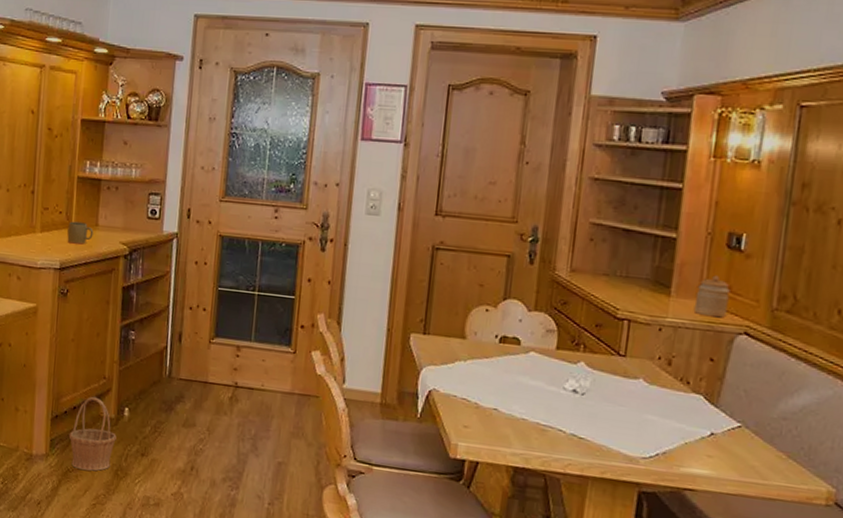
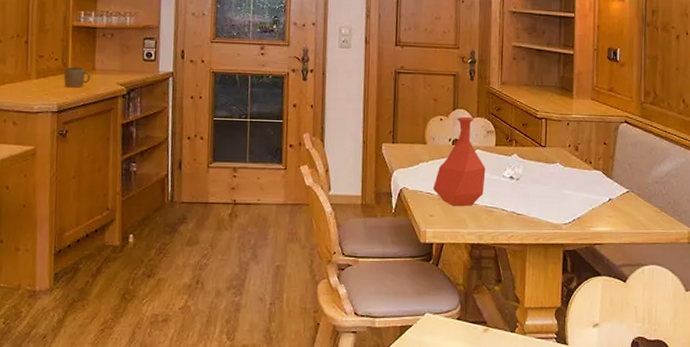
basket: present [68,396,117,472] -> none [73,228,122,299]
vase: none [469,309,541,421] -> present [432,117,486,206]
jar: present [693,275,730,318] -> none [589,80,613,112]

